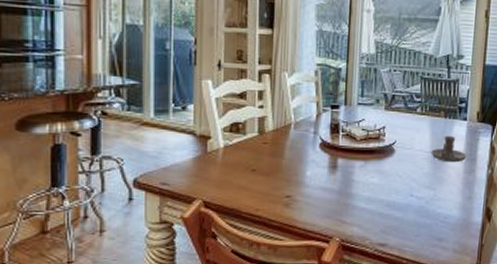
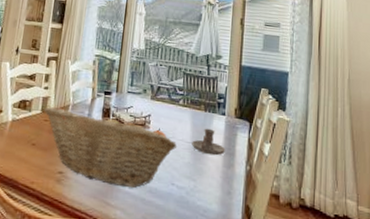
fruit basket: none [261,128,416,203] -> present [43,107,178,188]

